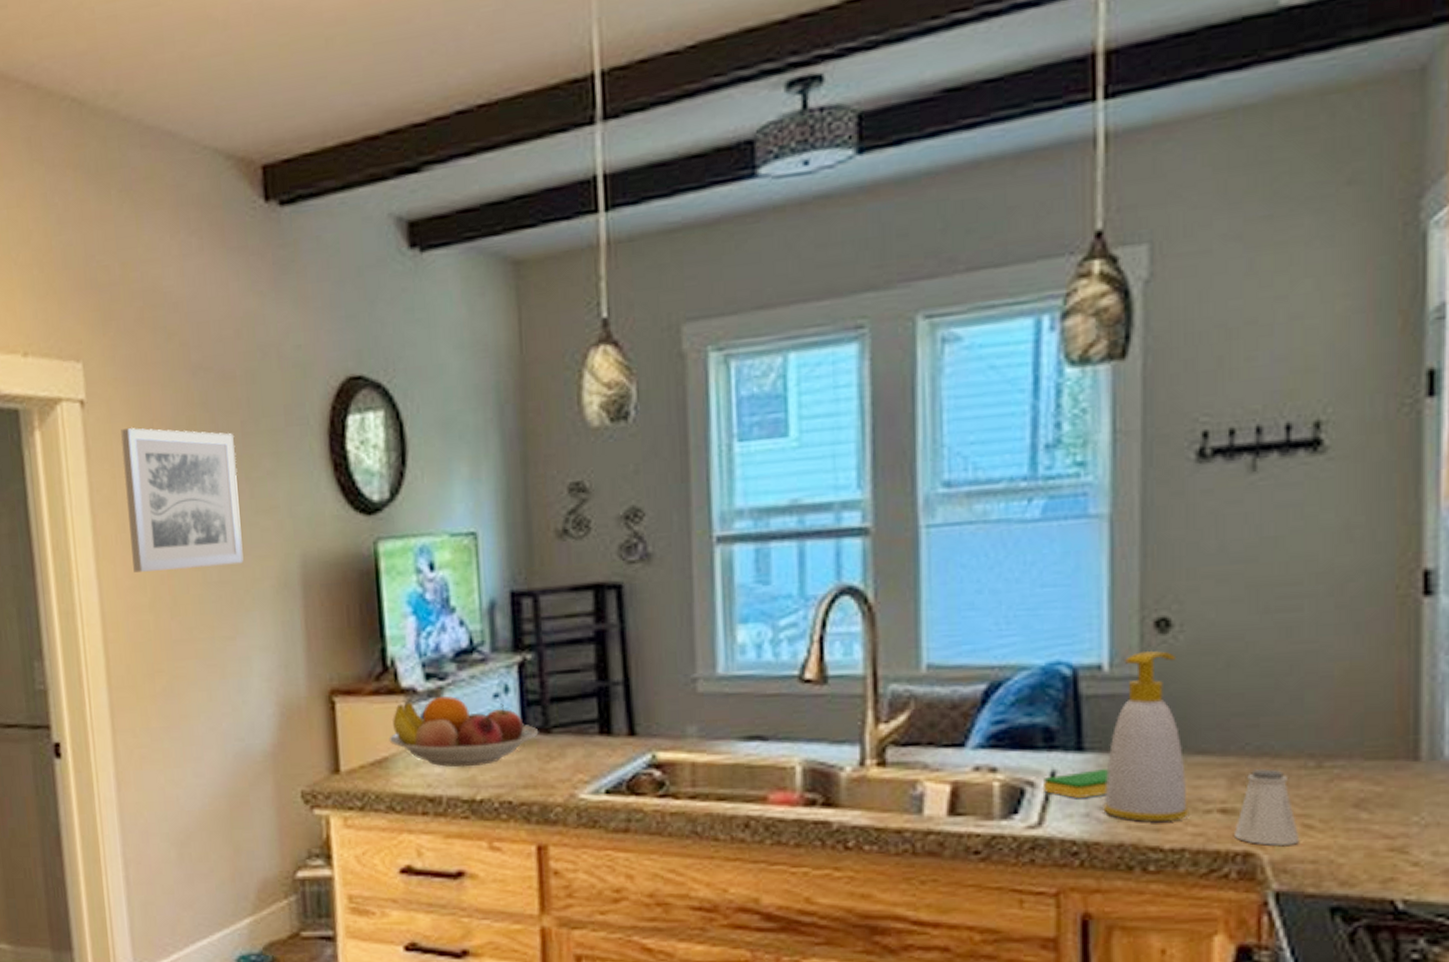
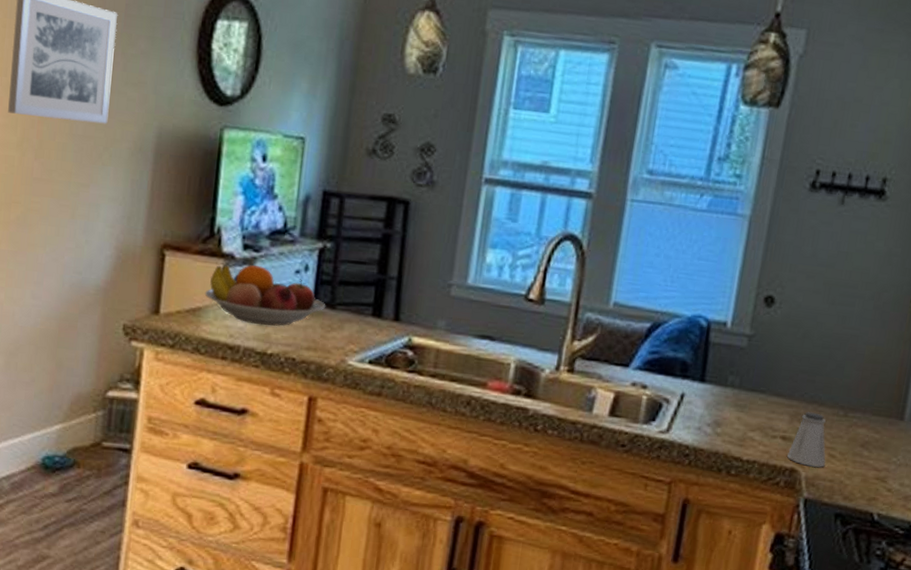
dish sponge: present [1044,769,1109,799] -> none [674,396,719,417]
soap bottle: present [1103,650,1190,822] -> none [710,317,773,441]

